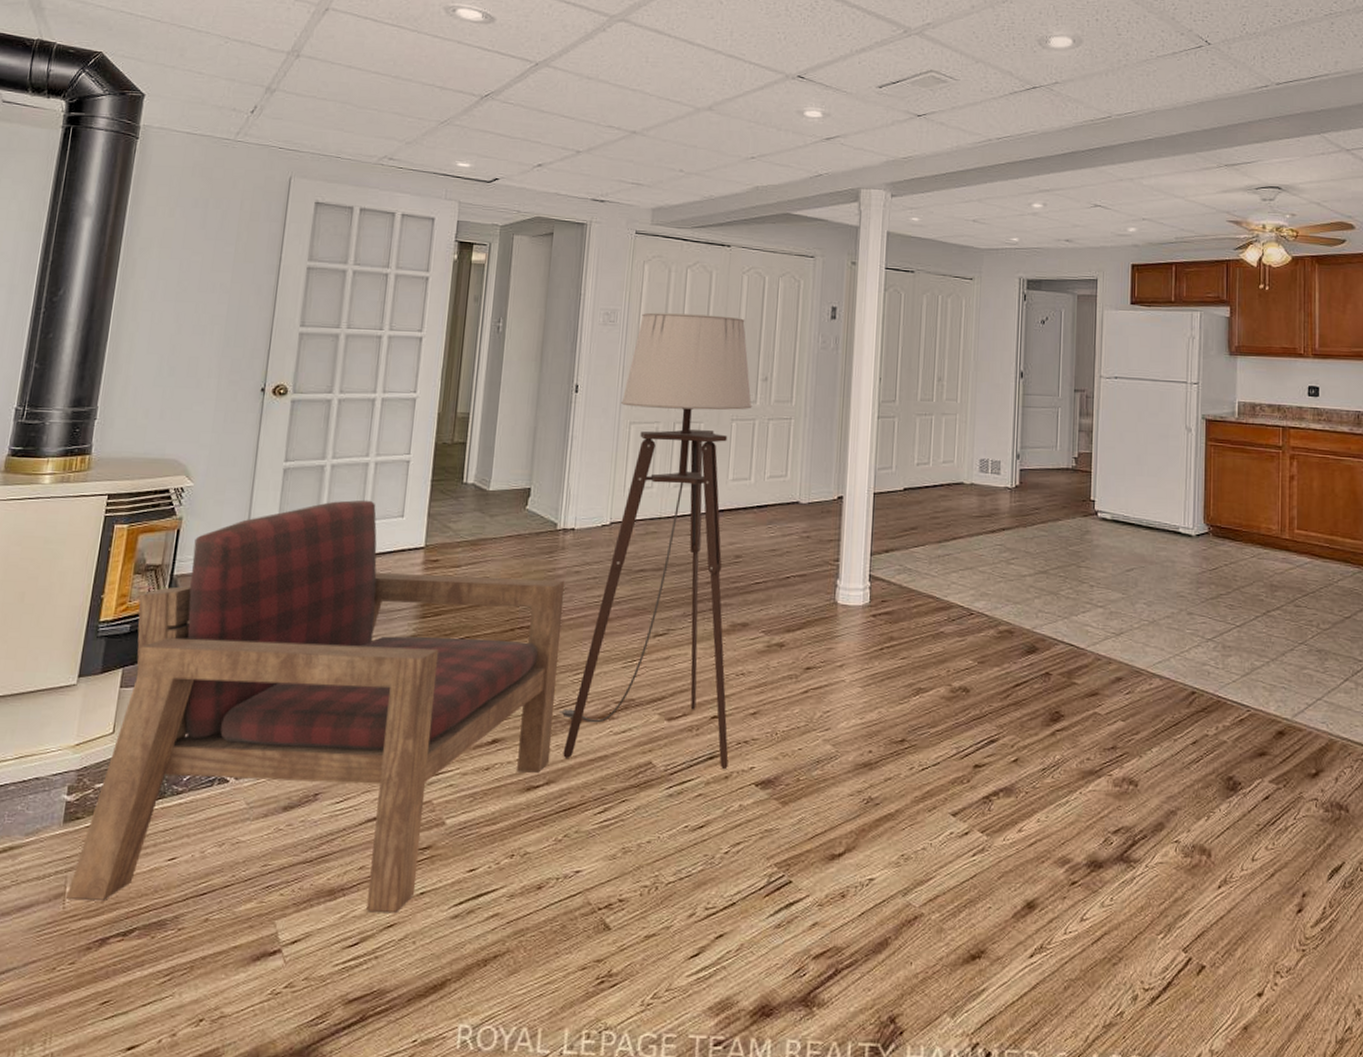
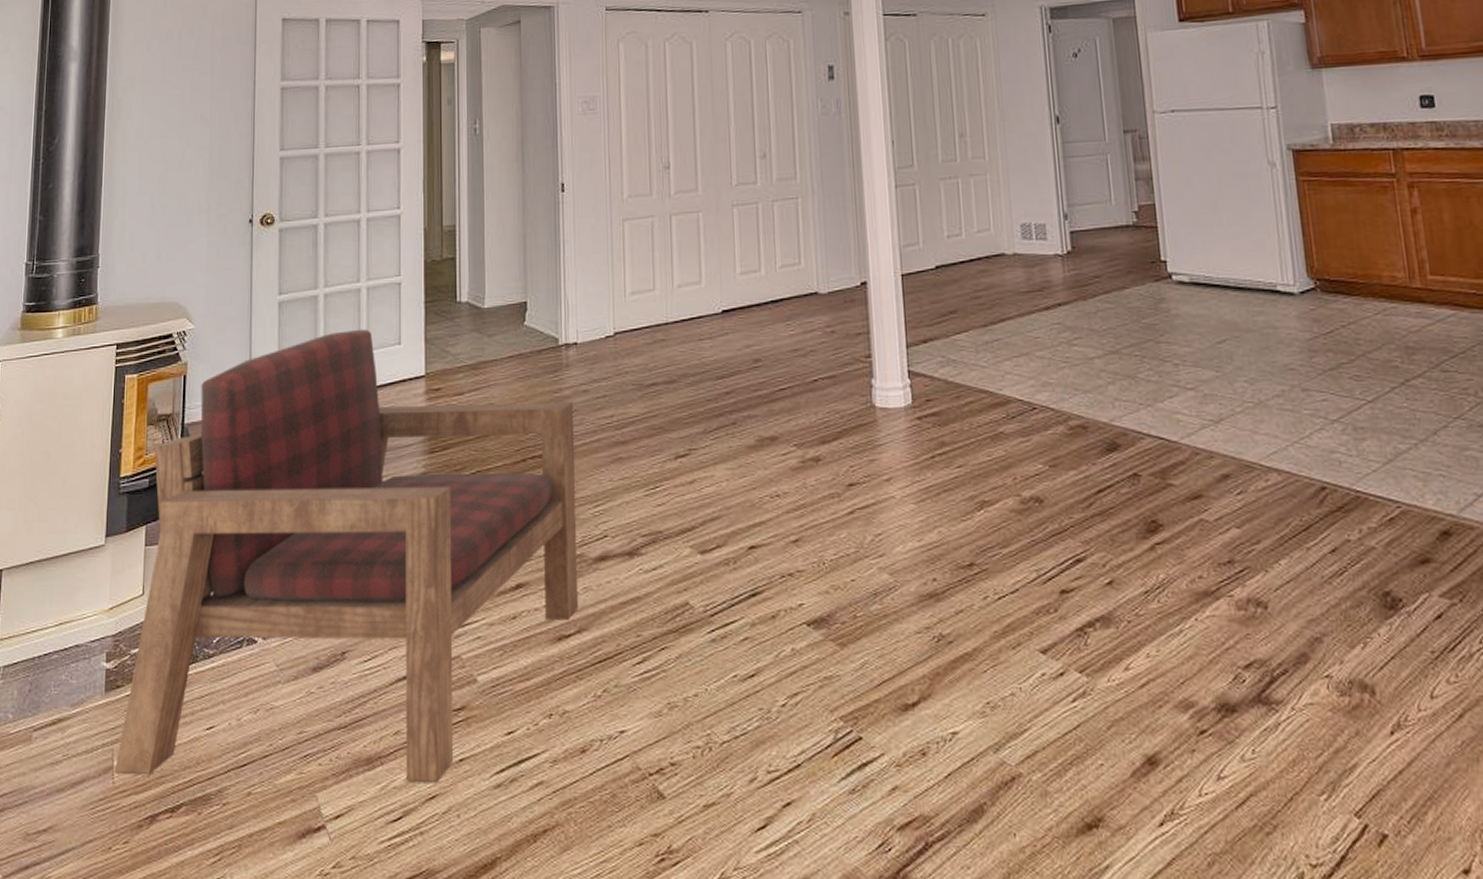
floor lamp: present [559,312,753,770] -> none [583,89,774,608]

